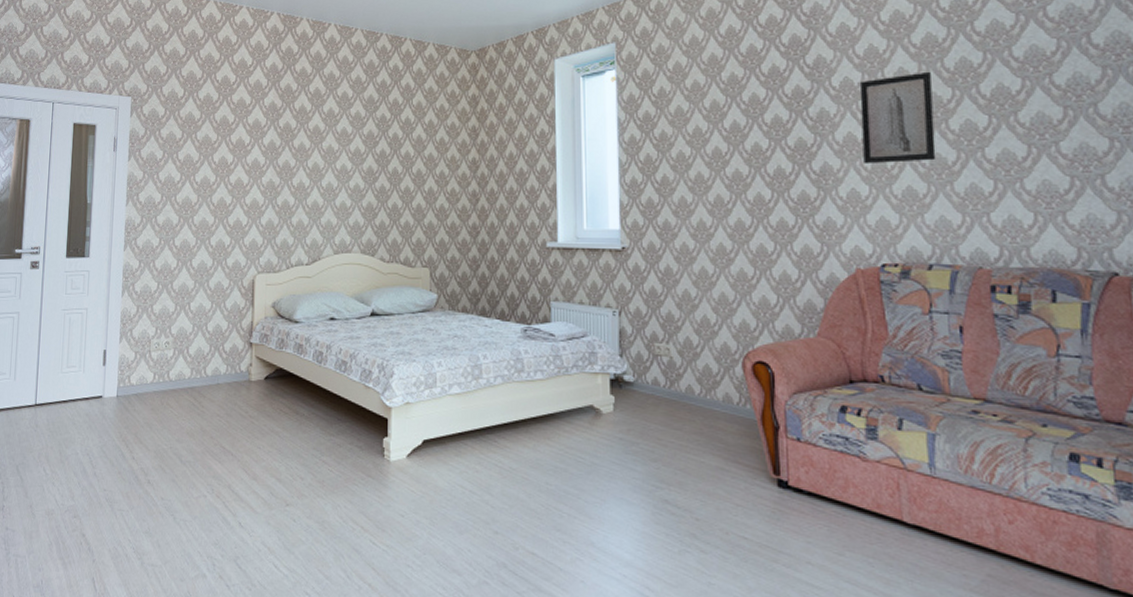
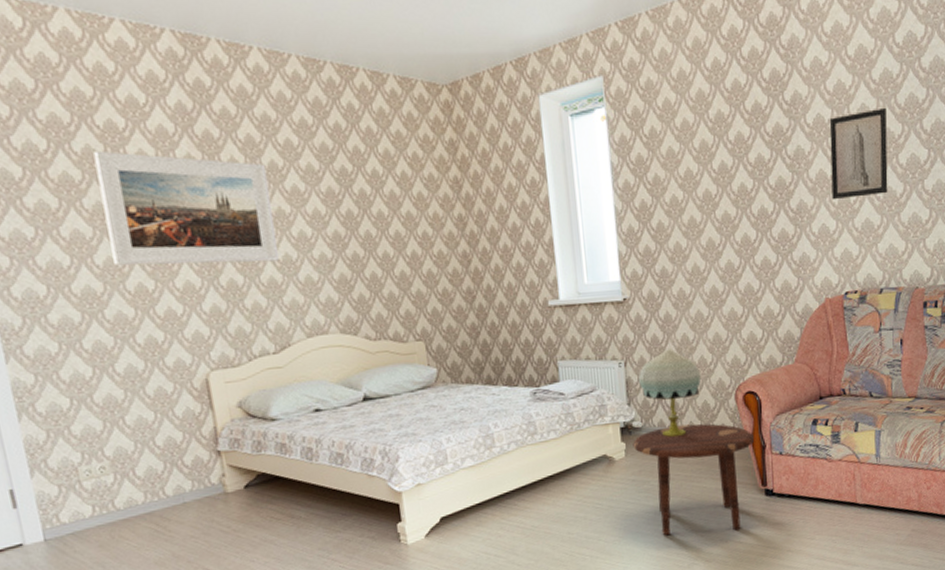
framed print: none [208,98,326,188] -> present [93,150,279,266]
side table: none [622,386,766,522] -> present [633,423,755,536]
table lamp: none [632,303,702,399] -> present [637,349,701,437]

